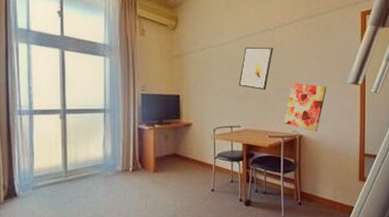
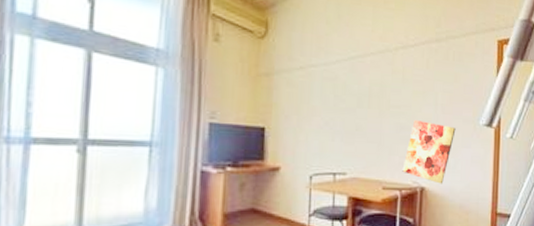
wall art: present [238,47,273,91] -> none [346,69,393,128]

